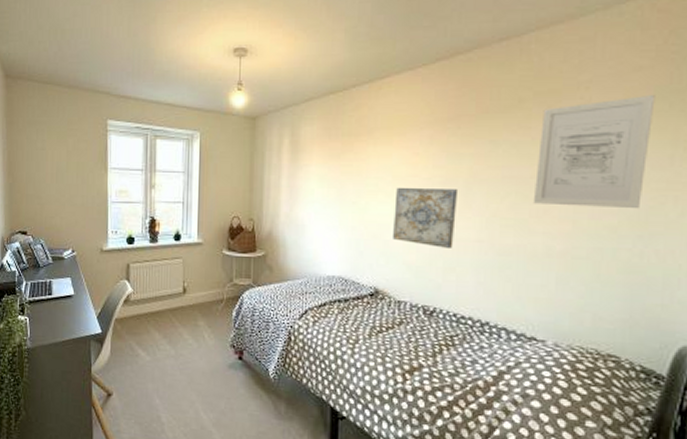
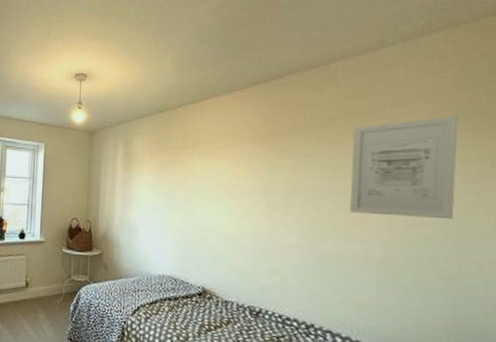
wall art: present [393,187,459,250] -> none [219,194,279,253]

